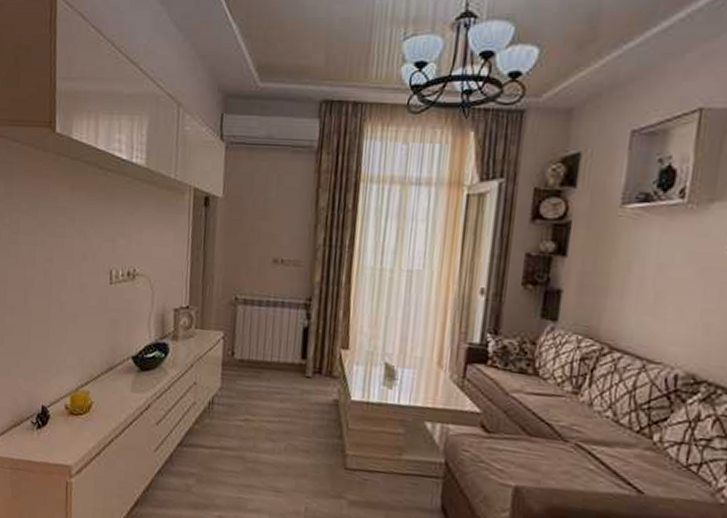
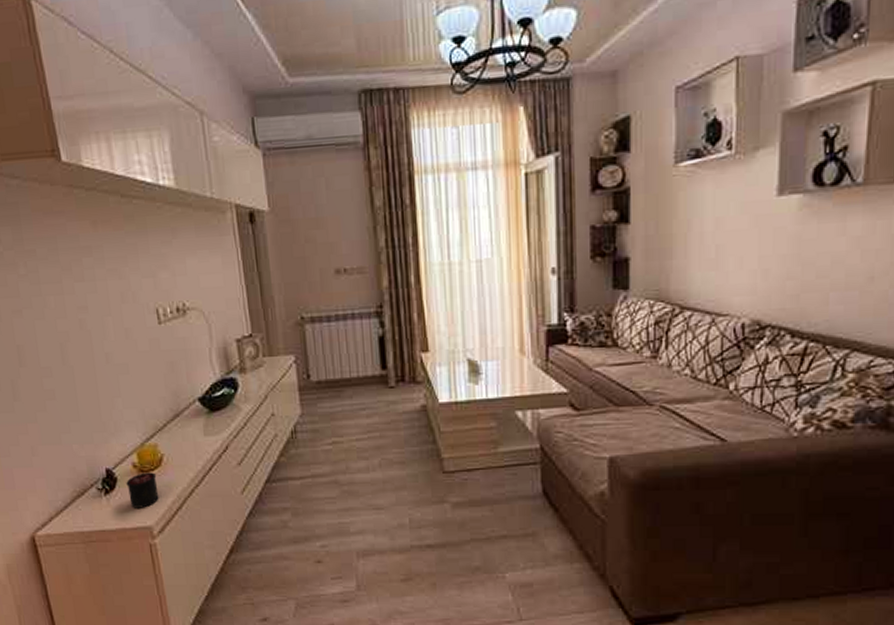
candle: none [56,407,84,448] -> present [126,464,159,508]

